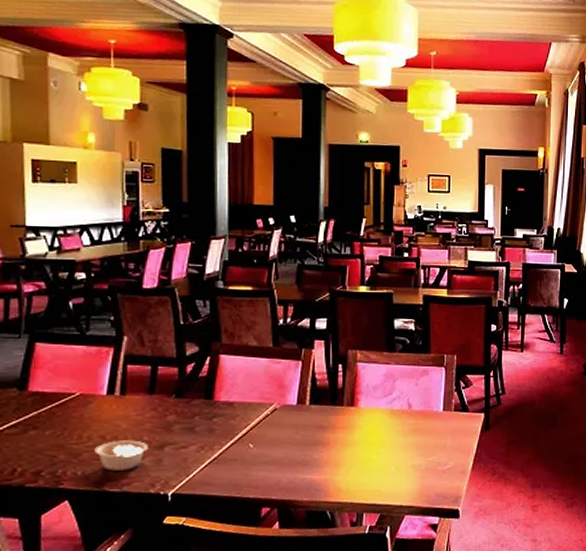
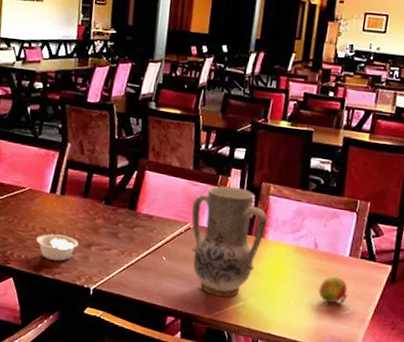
vase: none [276,359,357,475] -> present [191,185,267,297]
fruit: none [418,433,447,461] -> present [318,276,348,305]

